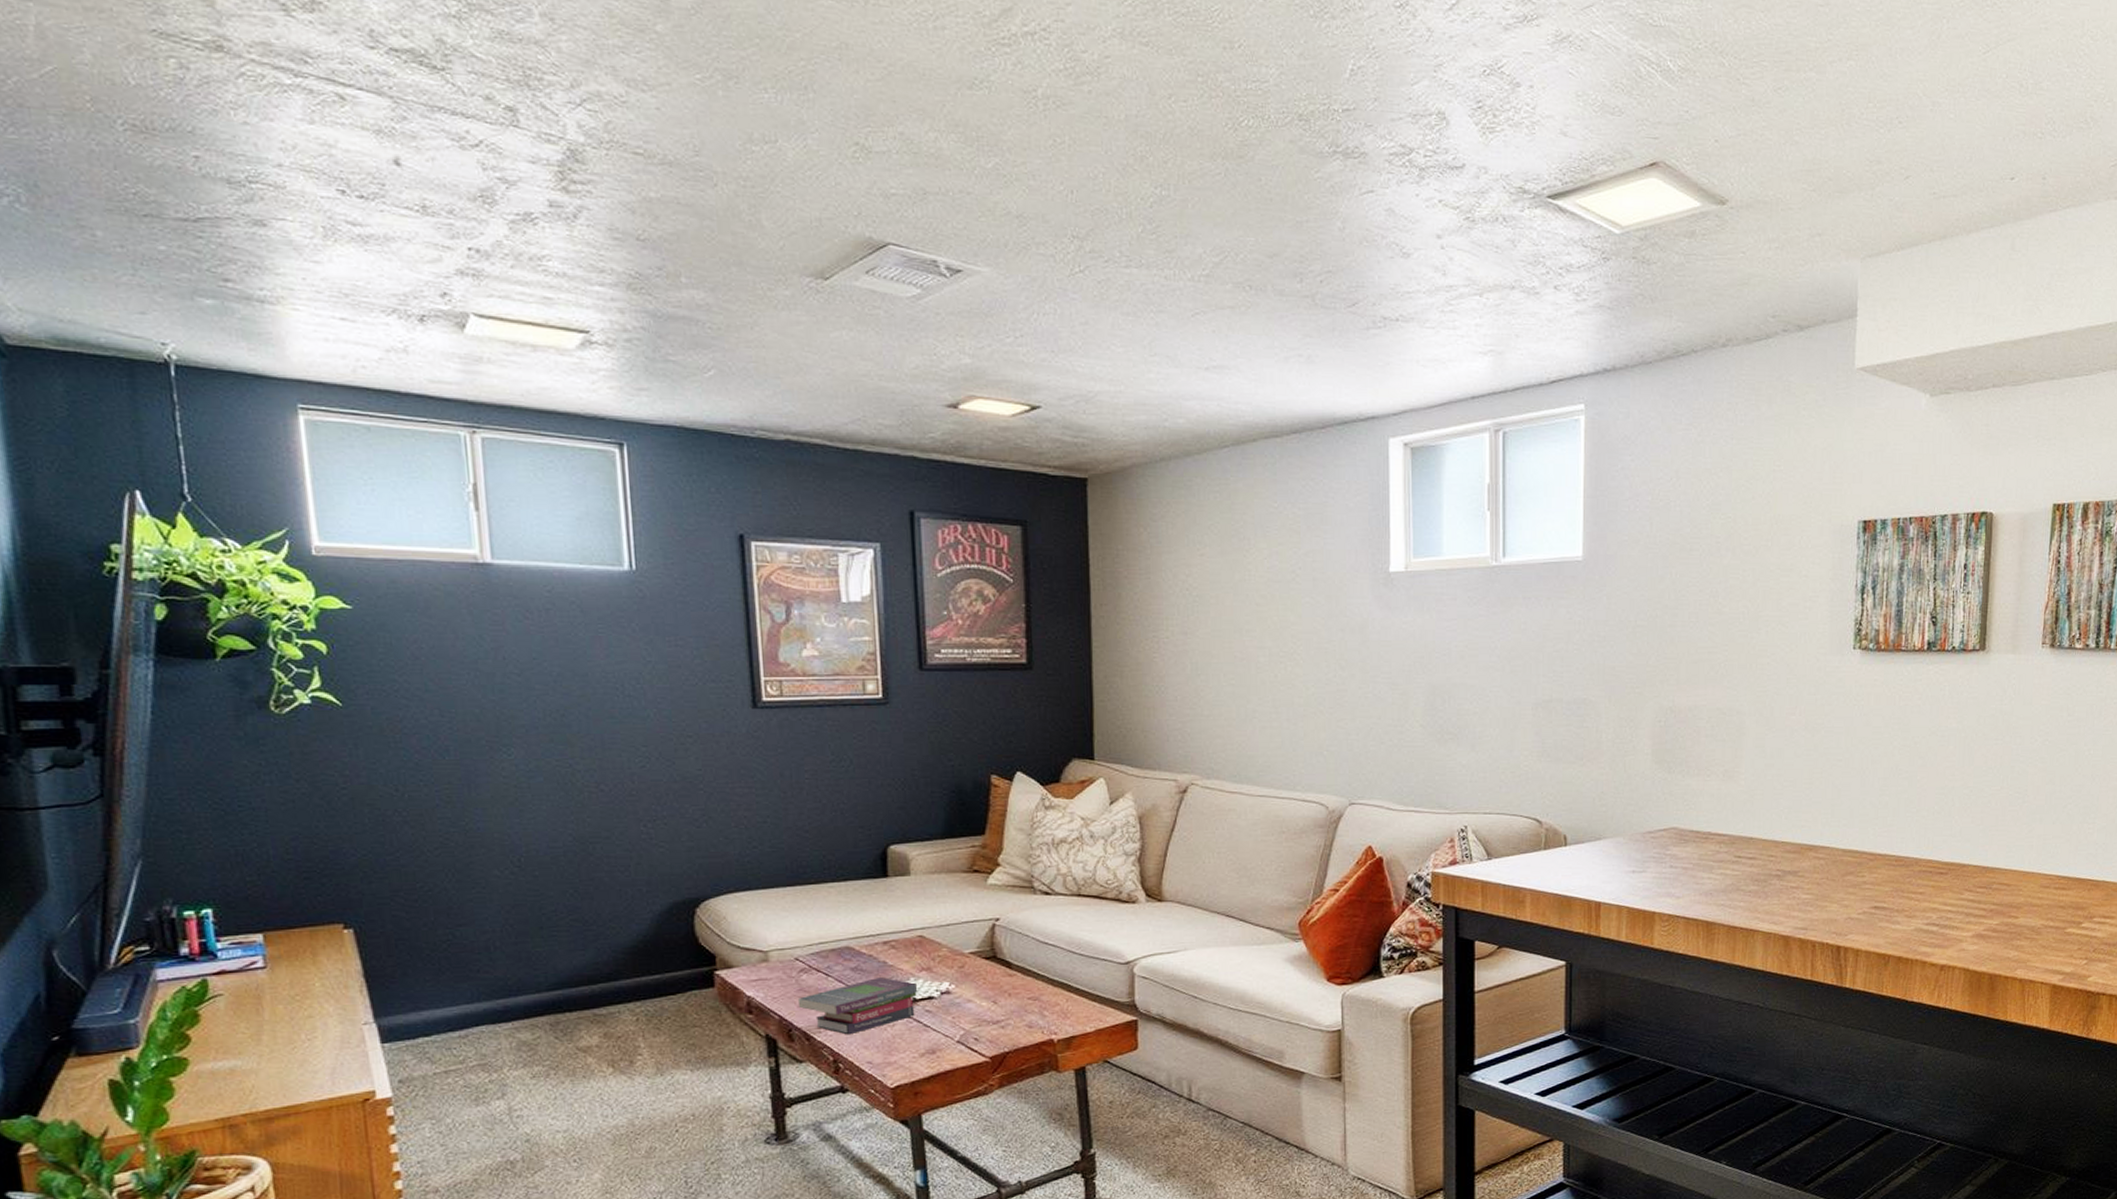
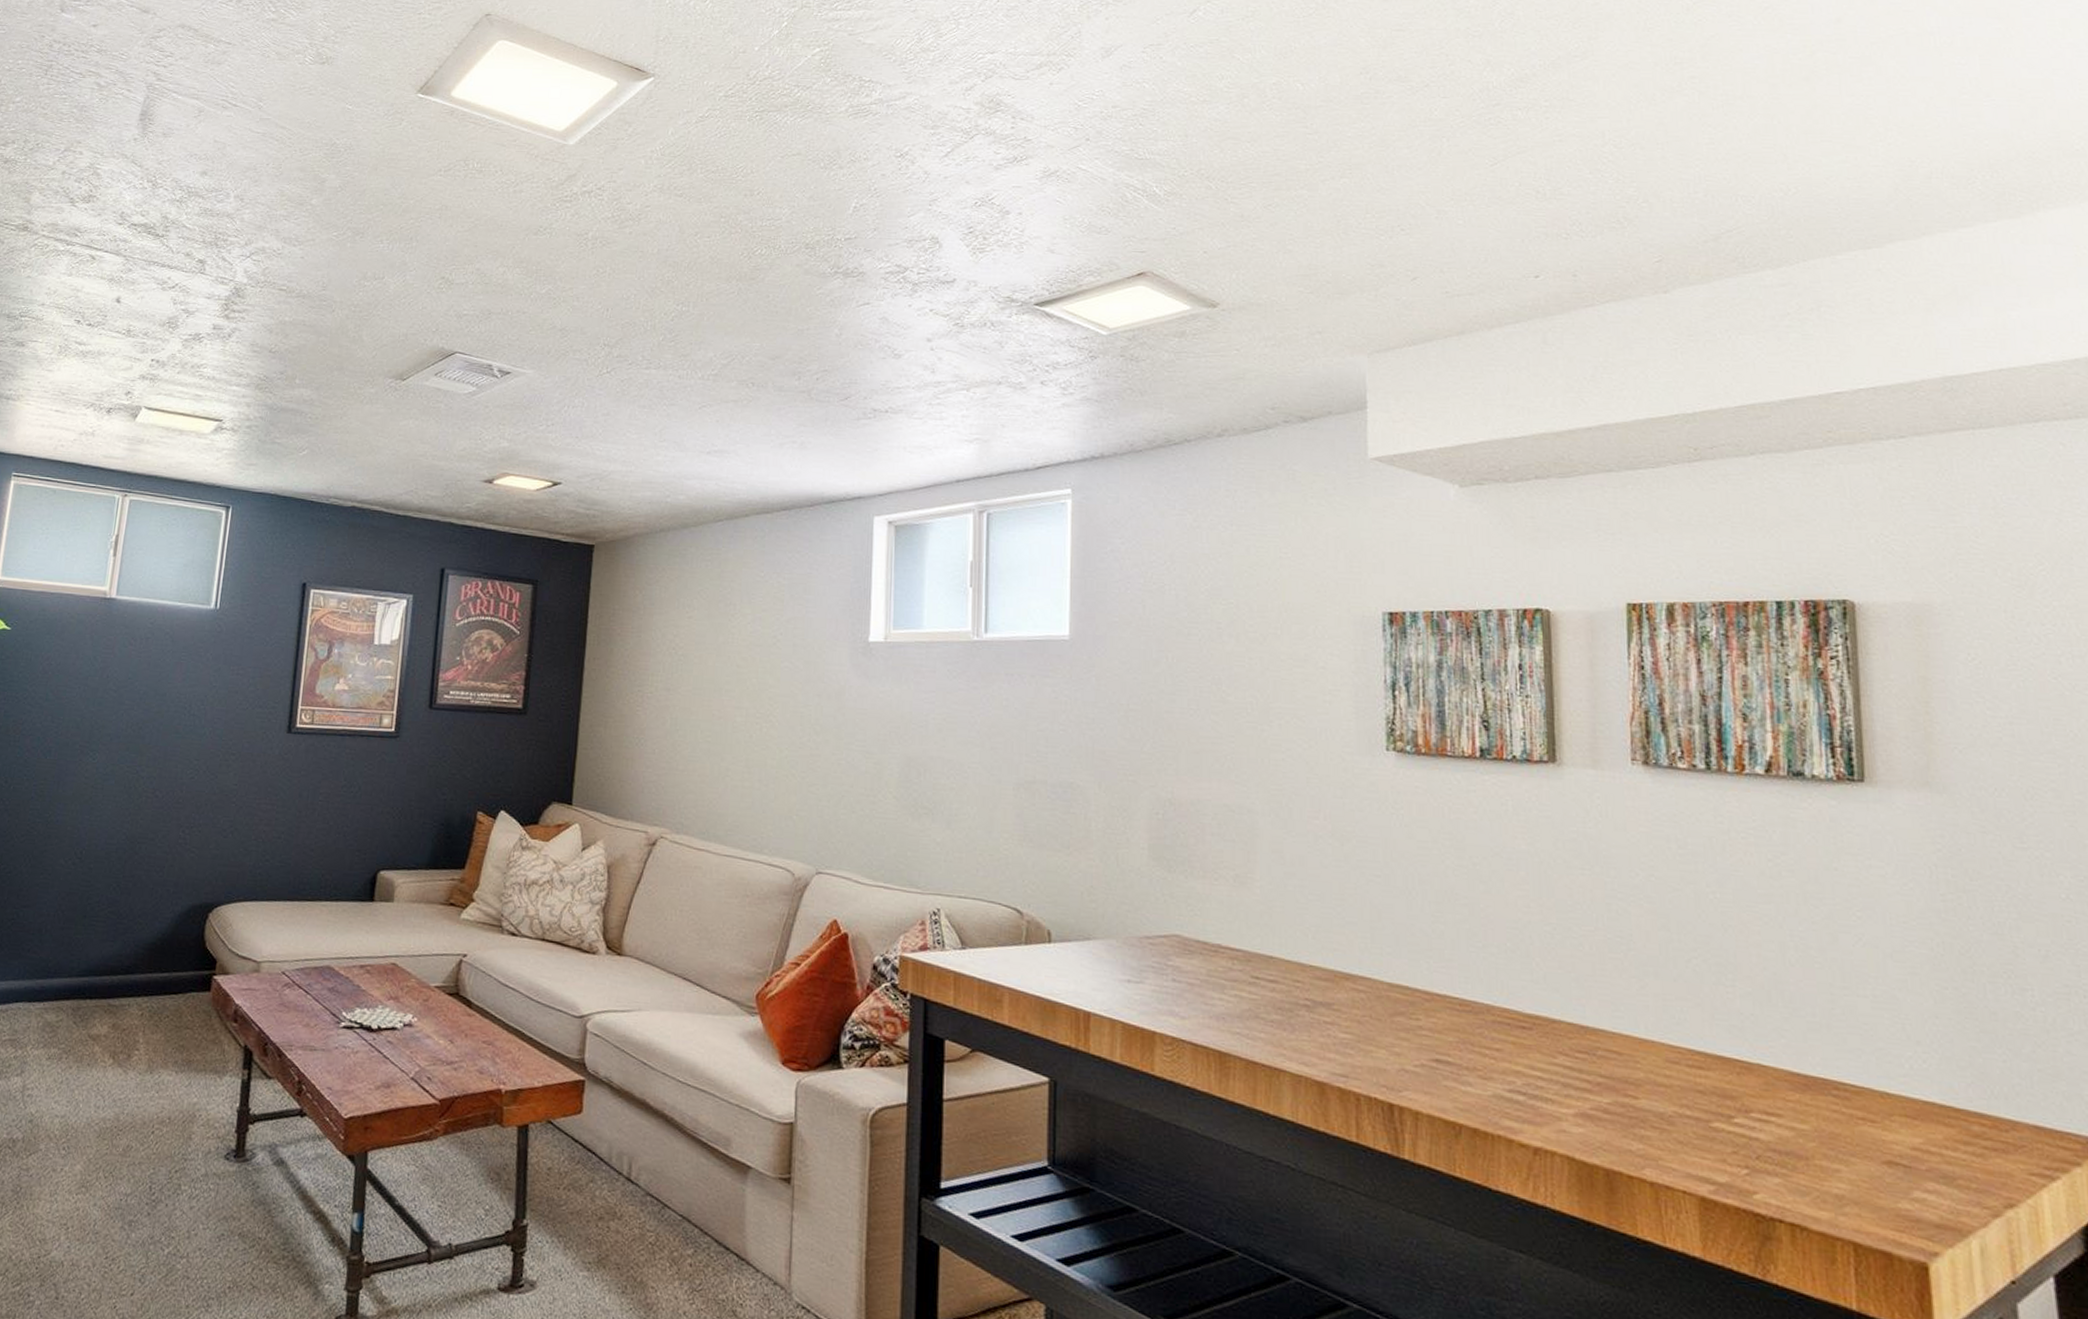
books: present [797,976,918,1035] -> none [276,1000,384,1057]

